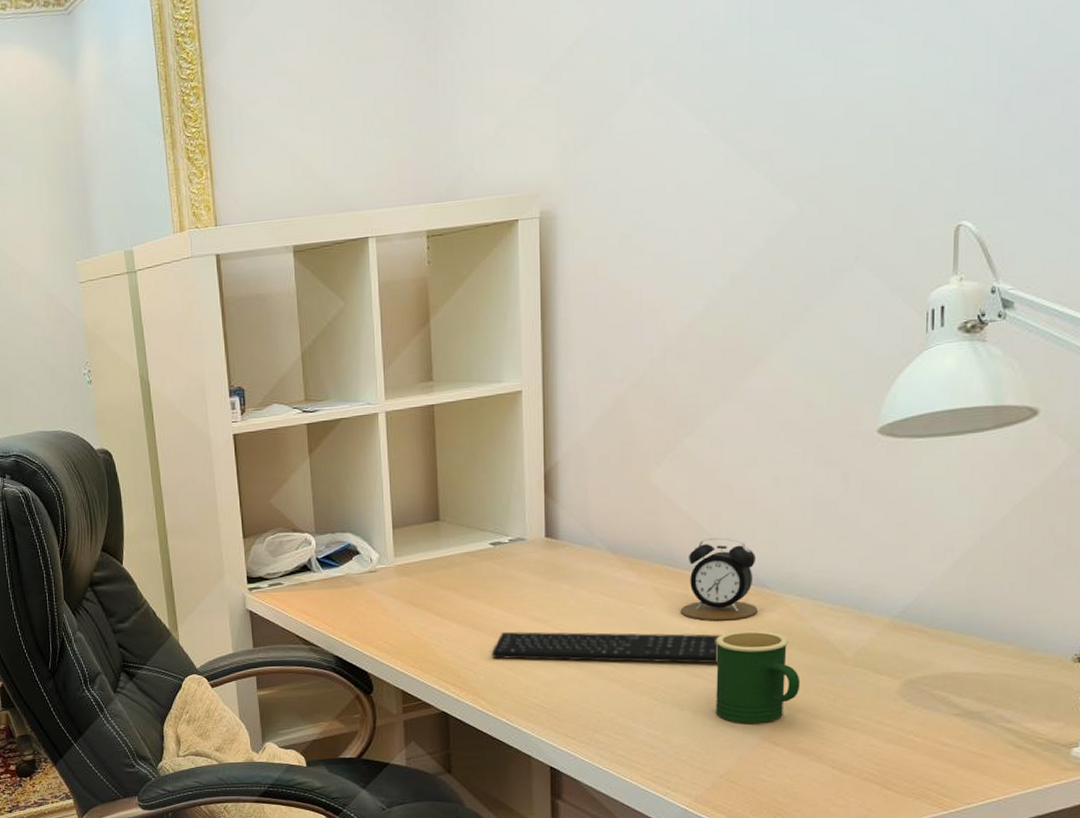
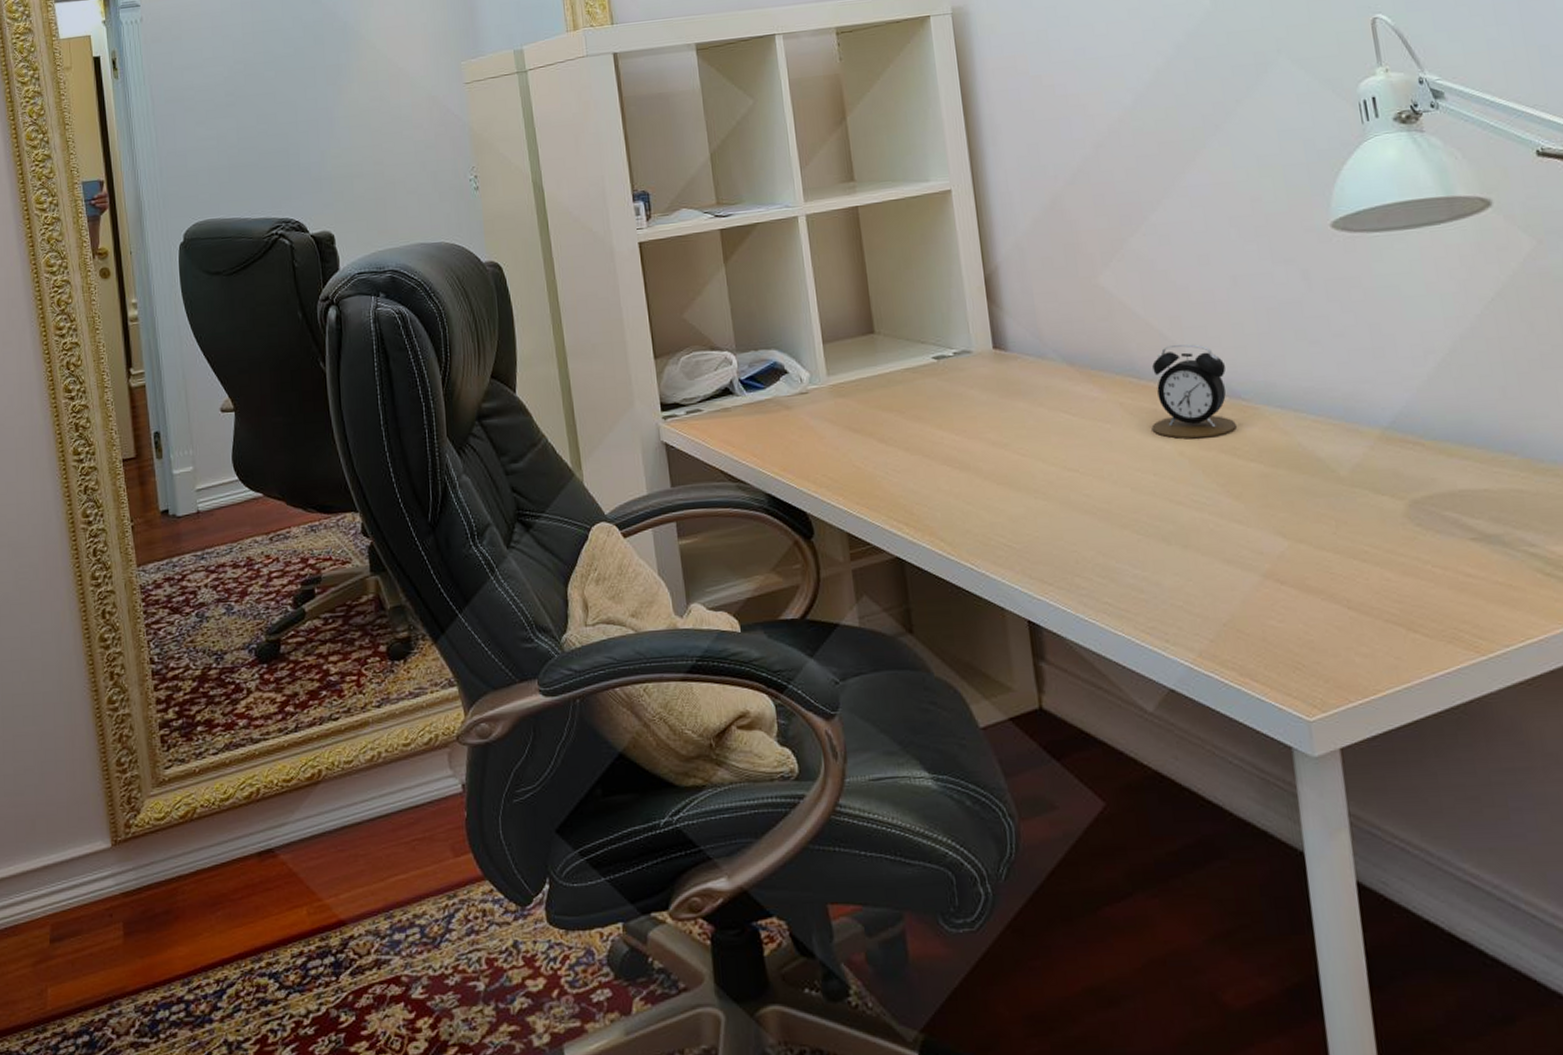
keyboard: present [491,631,722,664] -> none [946,454,1203,492]
mug: present [716,630,801,723] -> none [1196,448,1297,559]

